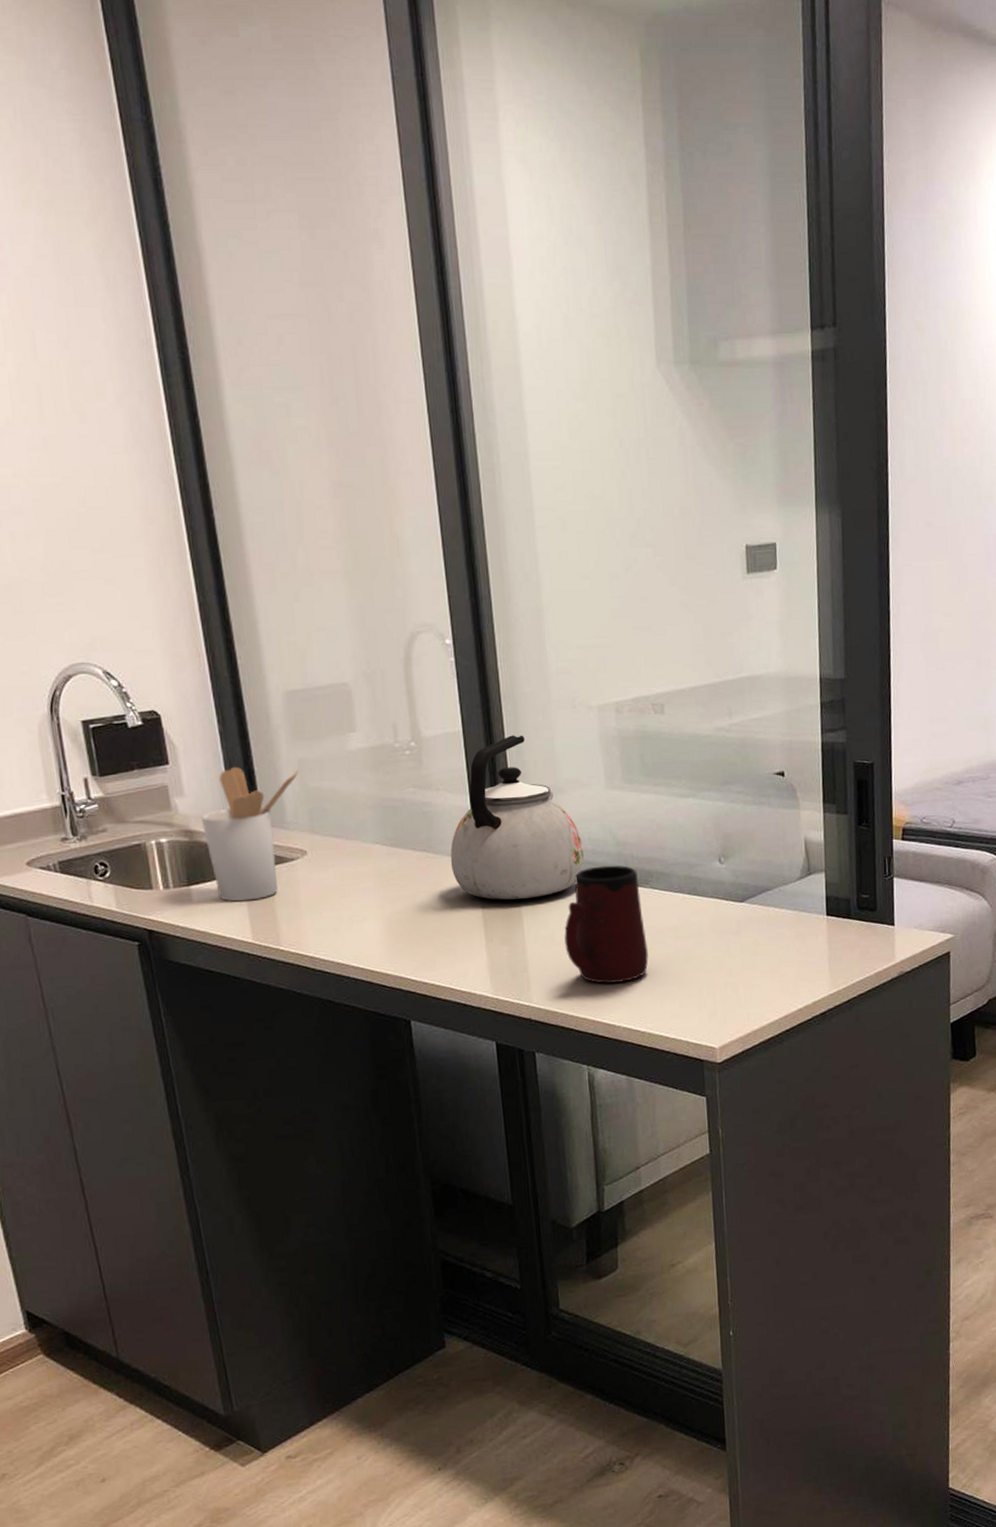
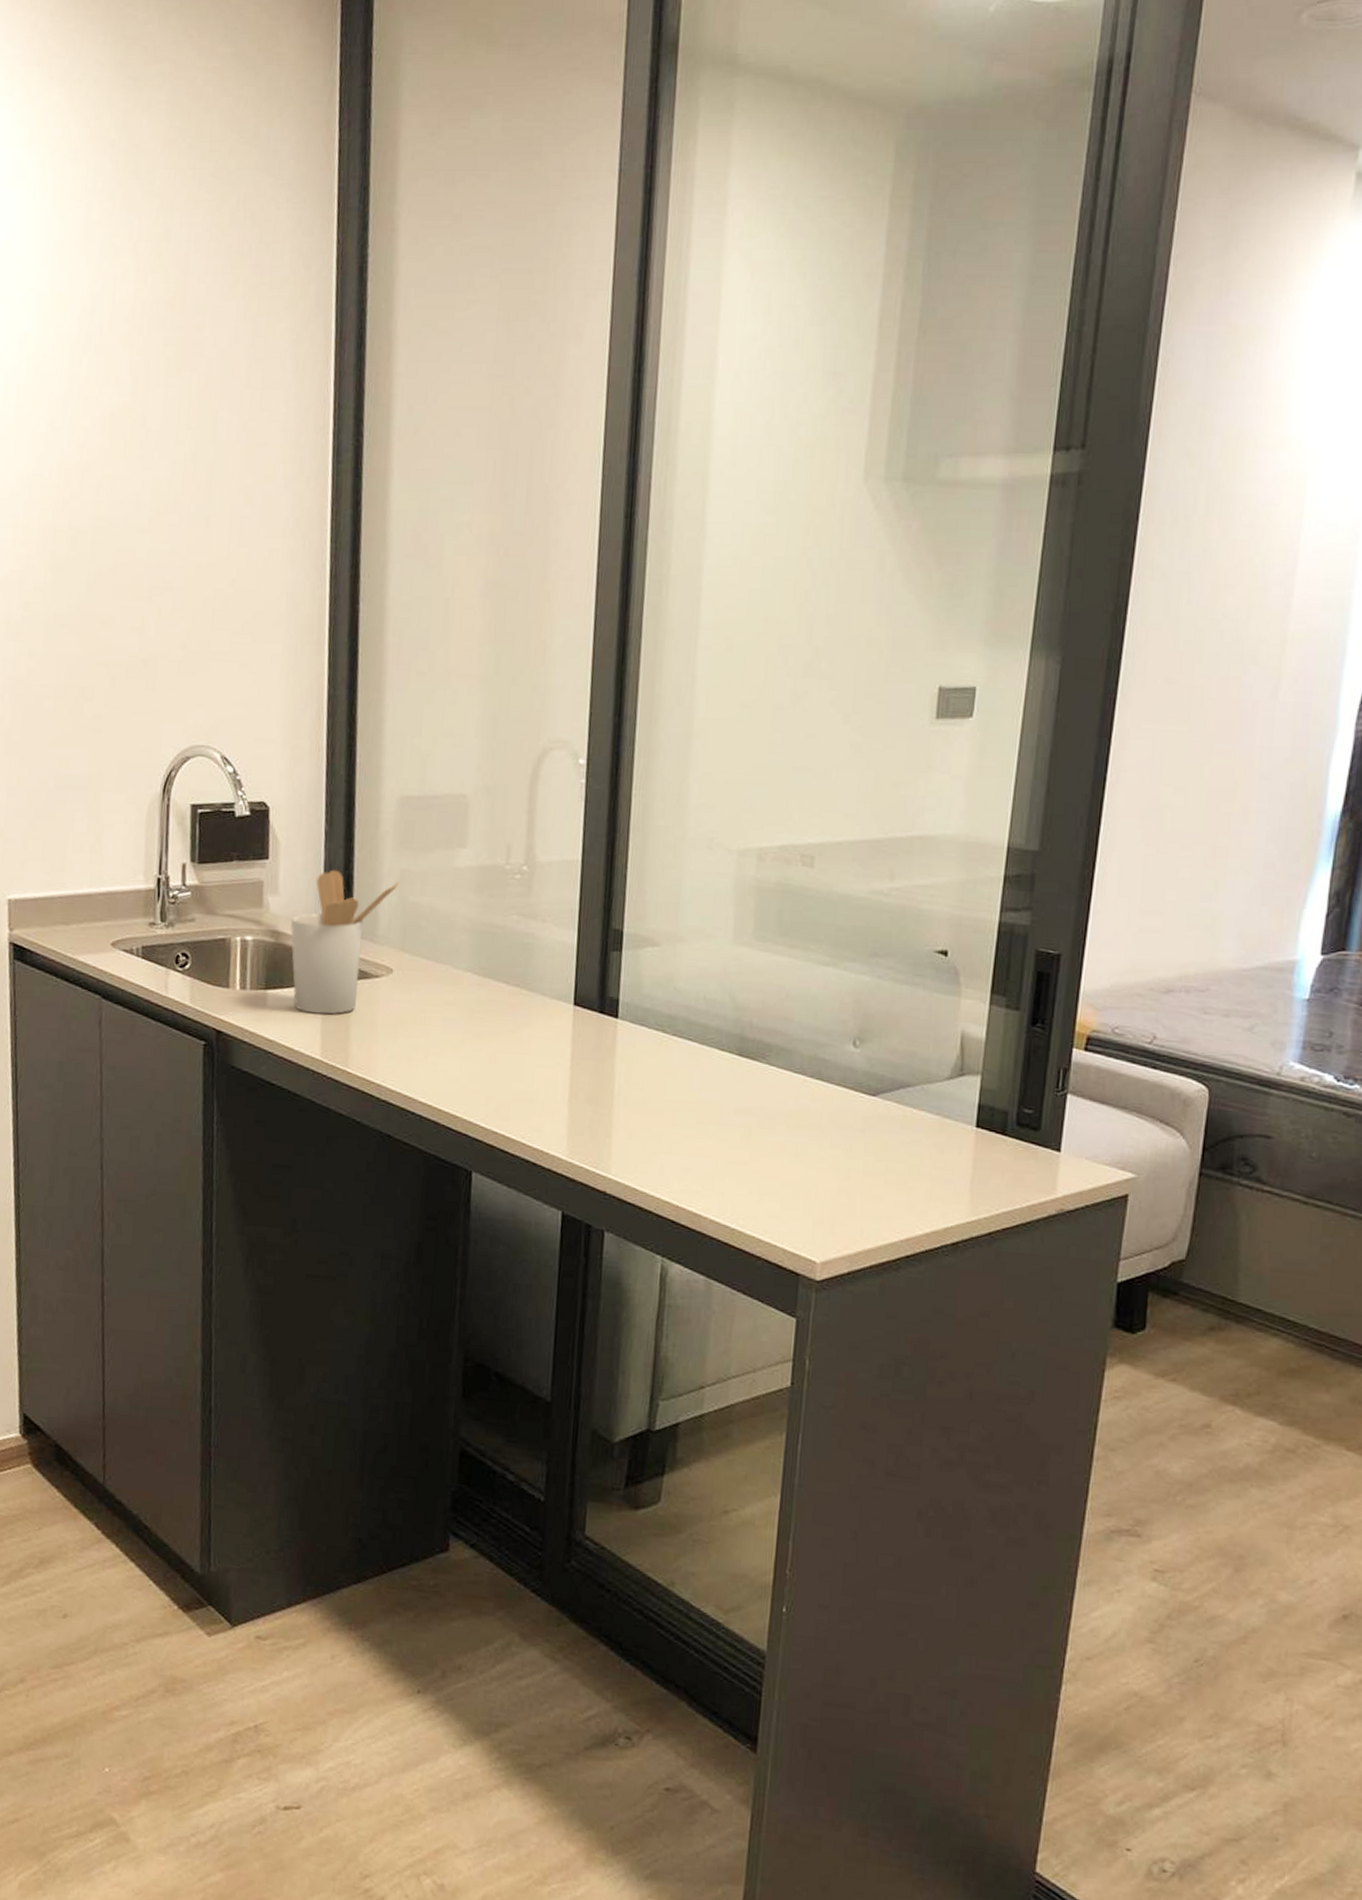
kettle: present [450,735,584,900] -> none [544,871,696,1056]
mug: present [564,865,649,984] -> none [658,1030,754,1168]

